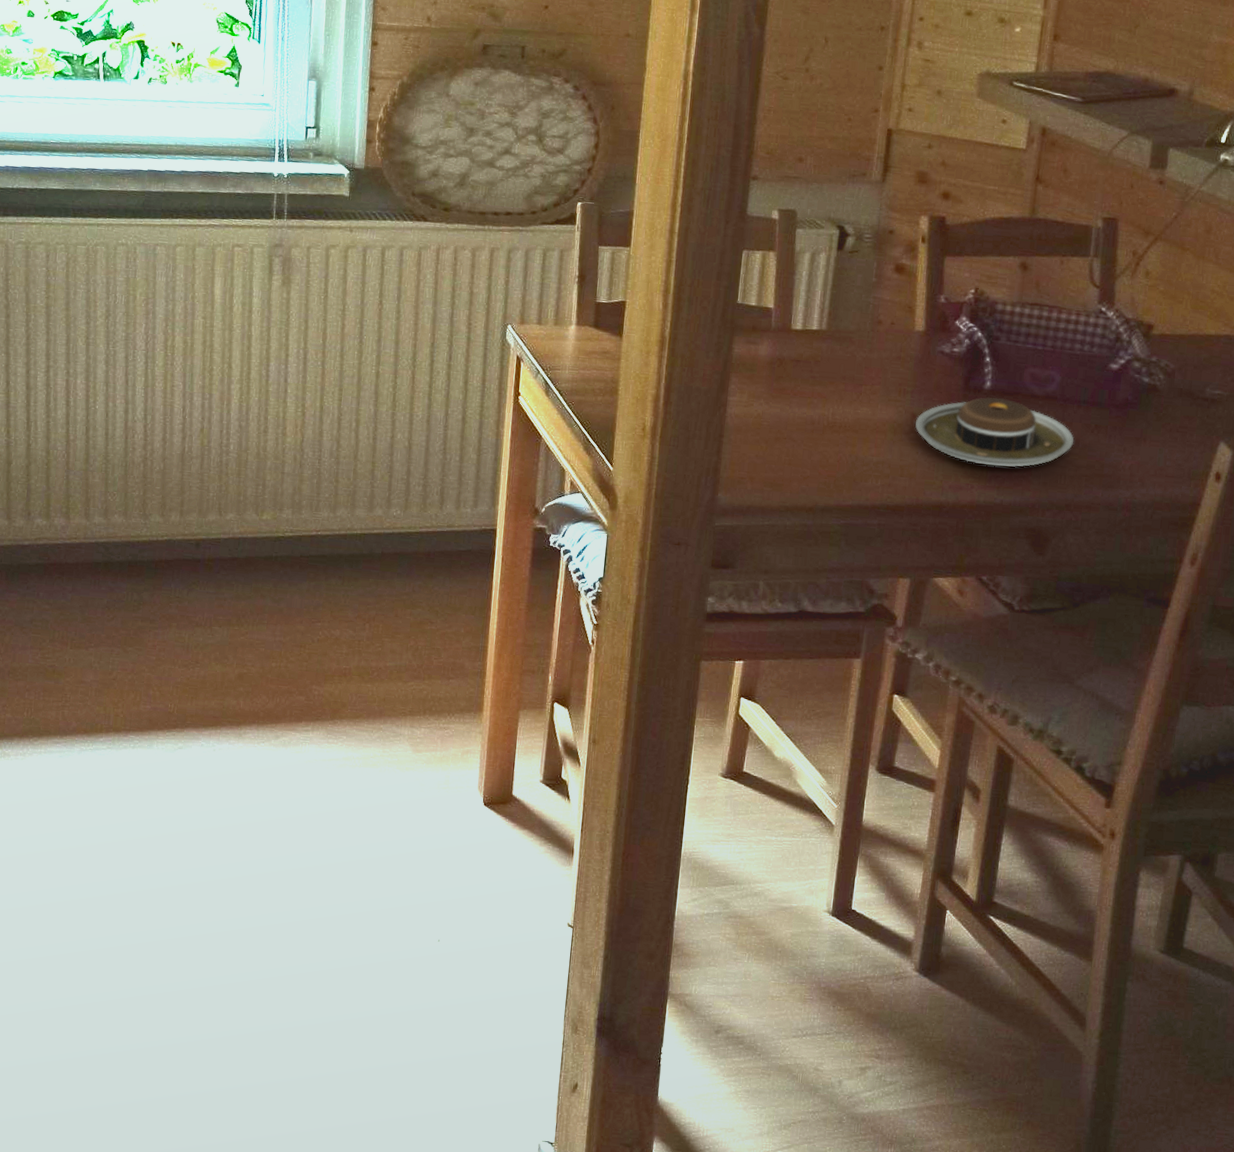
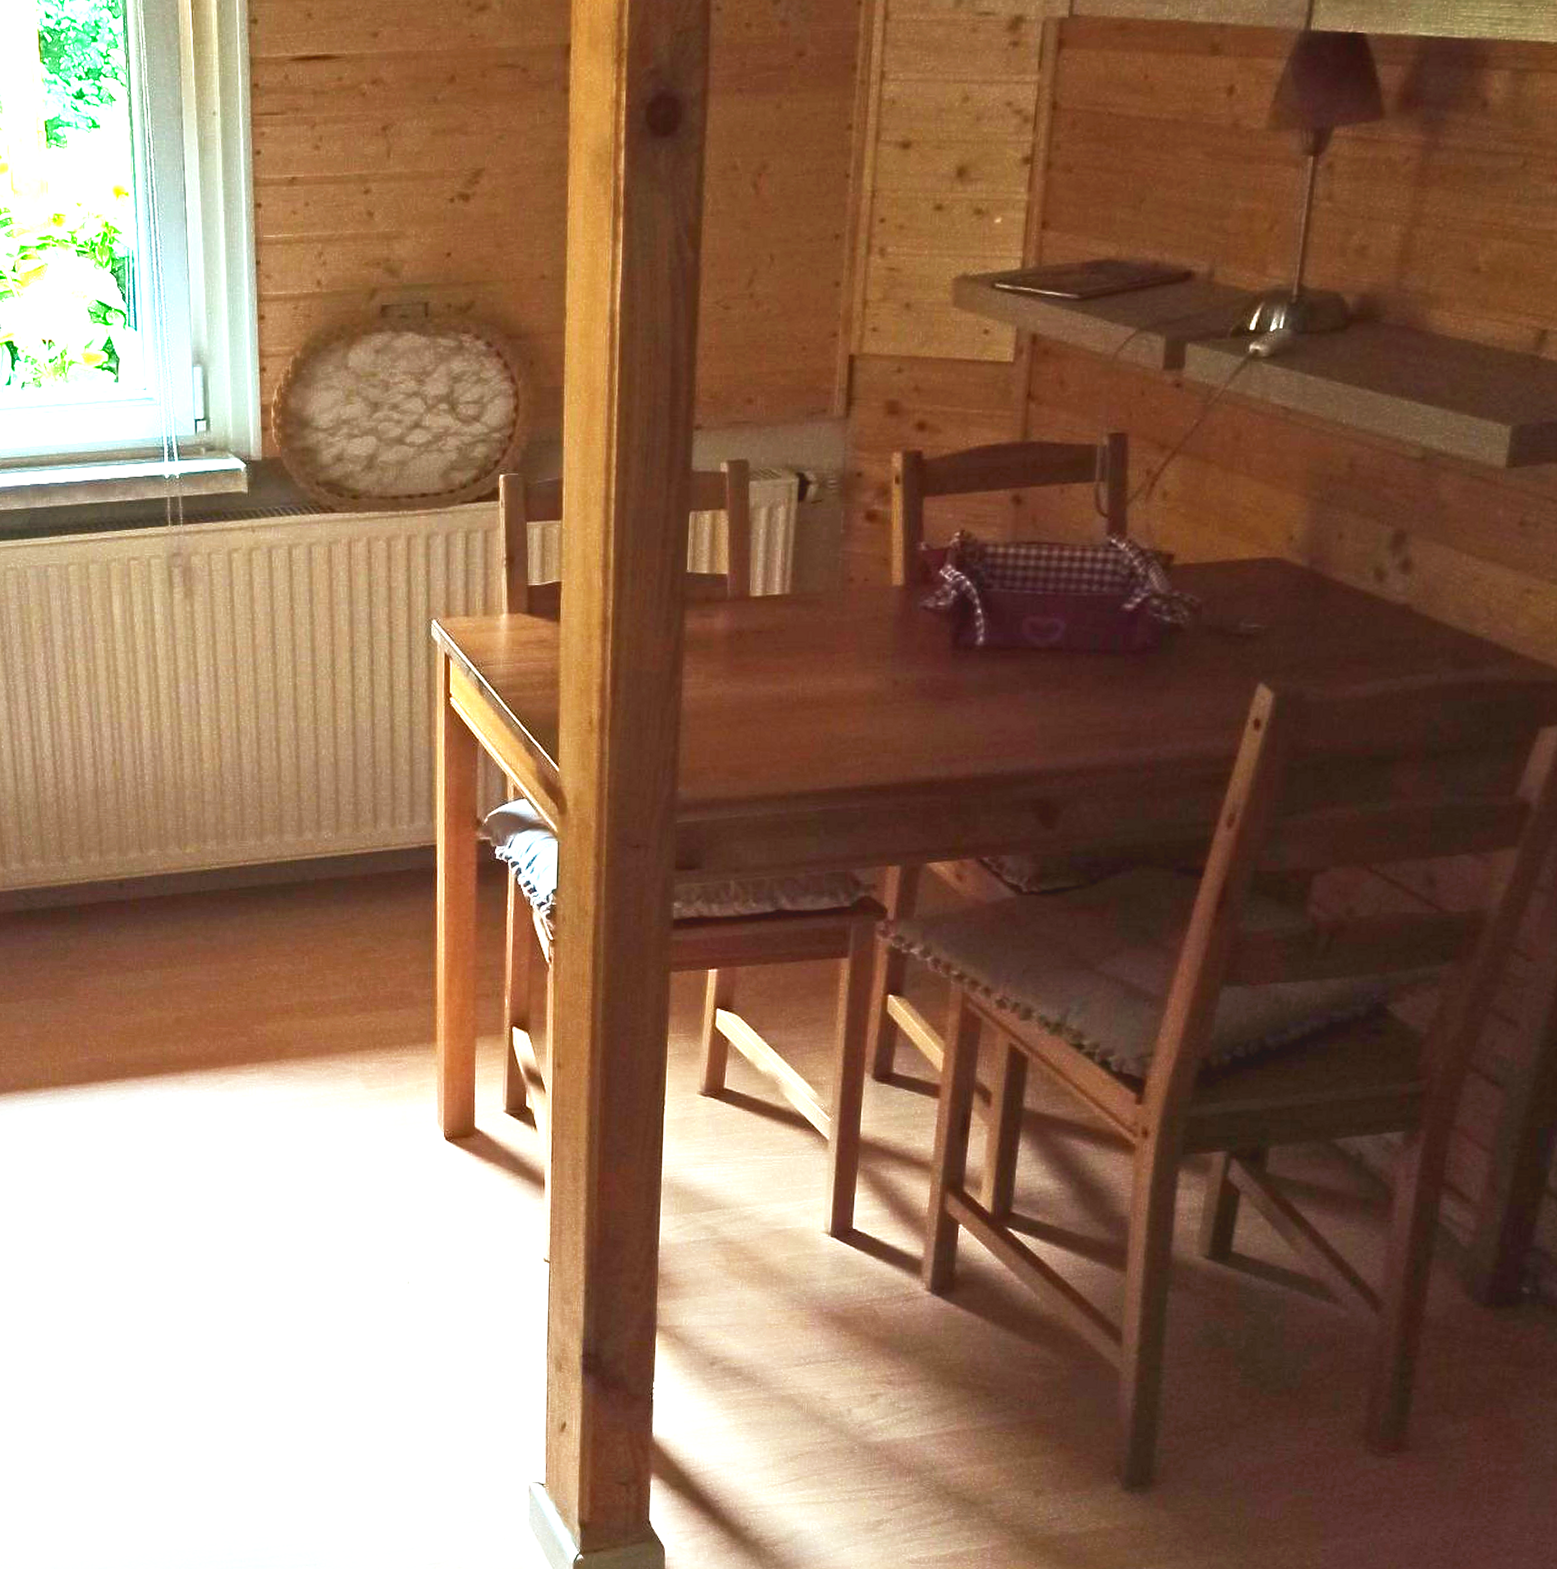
plate: present [915,396,1074,467] -> none [898,653,1084,733]

